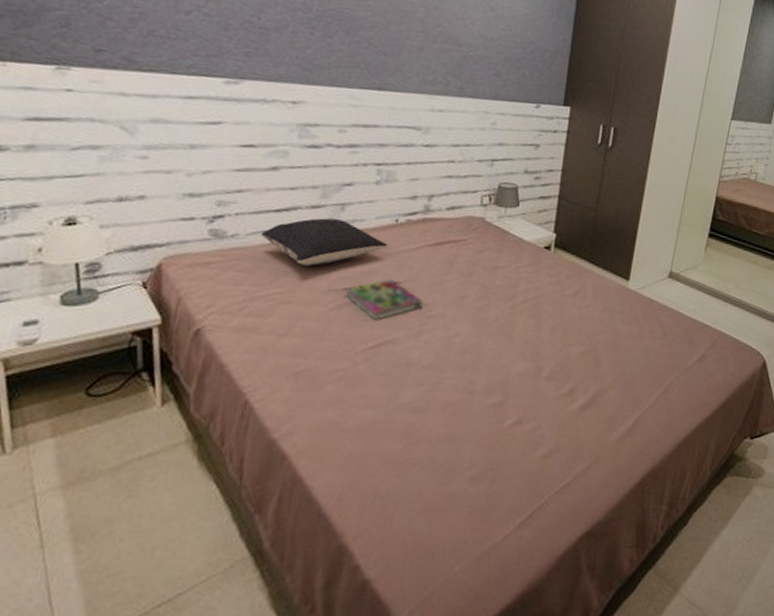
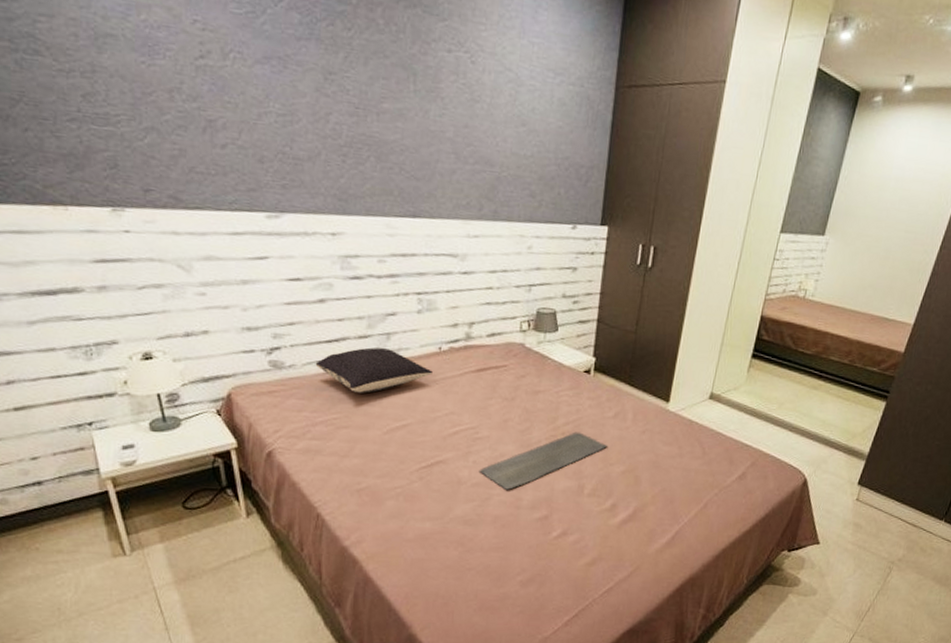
book: present [345,279,424,321] -> none [397,404,471,443]
bath mat: none [430,310,567,373] -> present [479,431,607,490]

